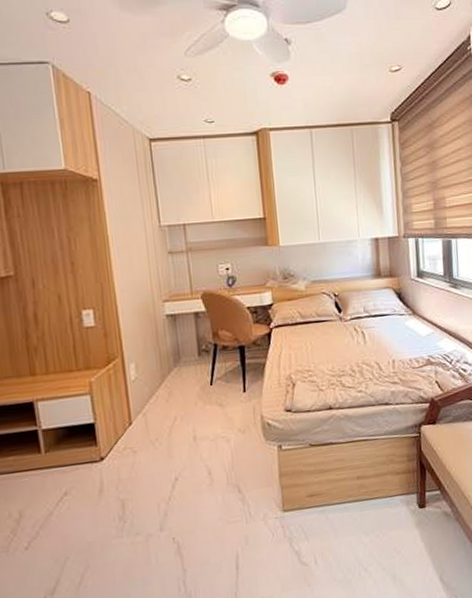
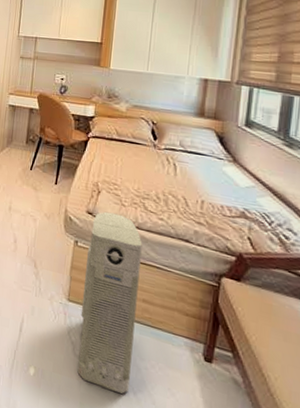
air purifier: none [293,400,360,584] -> present [77,211,142,394]

